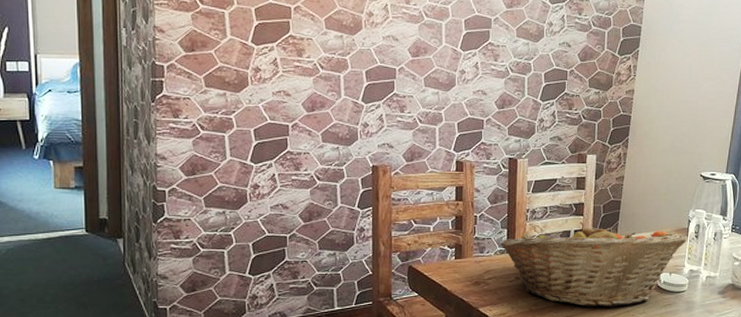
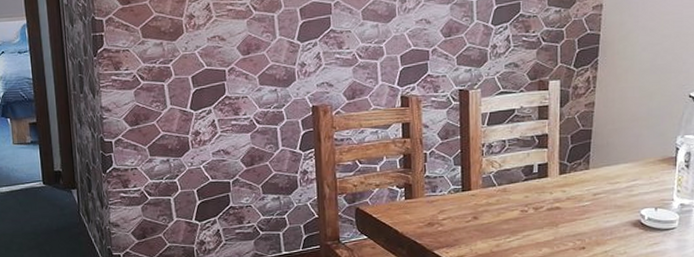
fruit basket: present [501,221,687,308] -> none [454,154,675,248]

